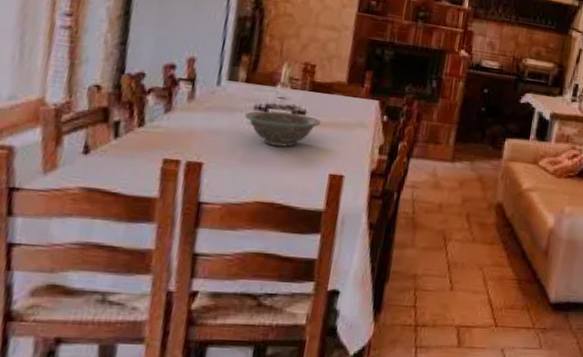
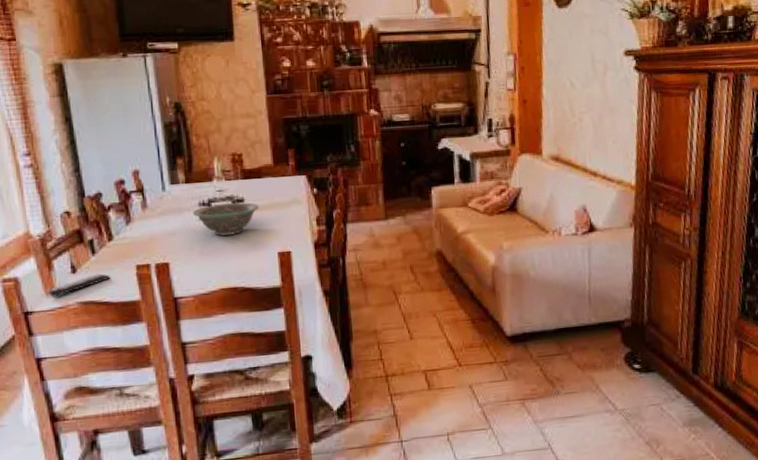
remote control: none [47,159,130,178] -> present [48,273,111,298]

